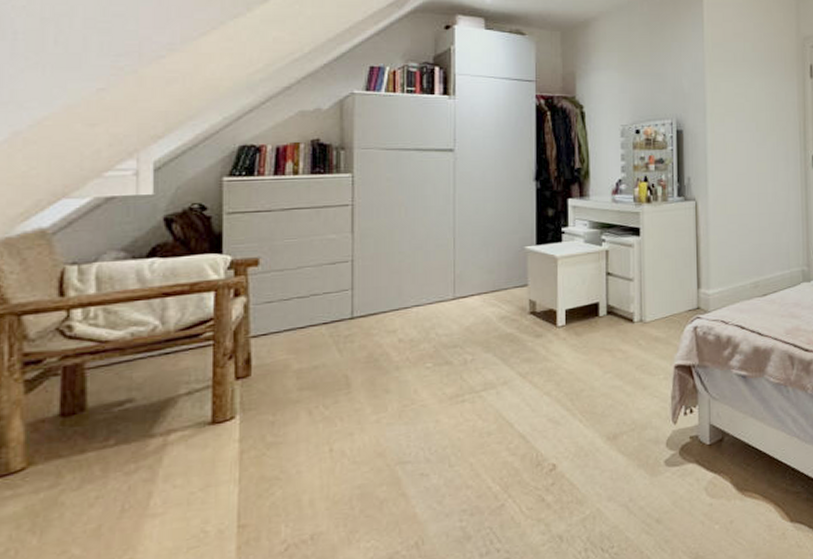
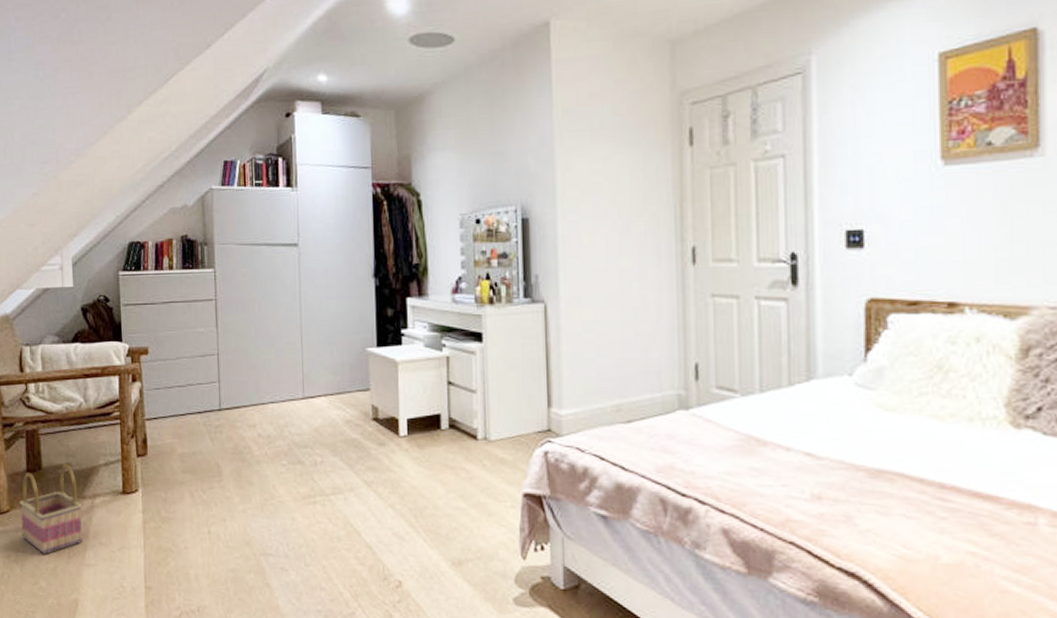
basket: none [44,399,147,514] -> present [19,464,83,554]

